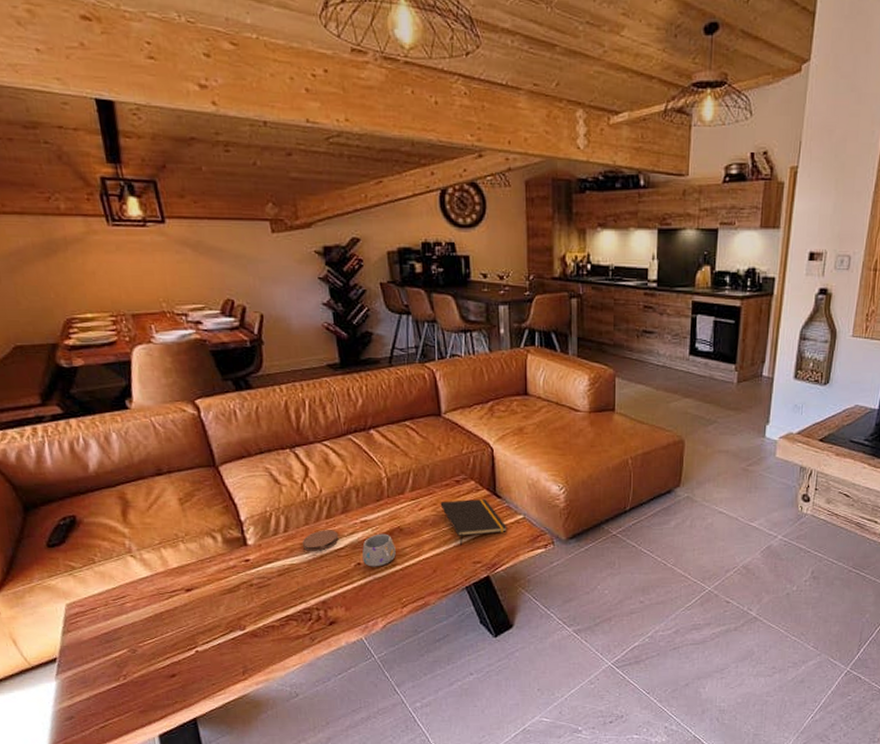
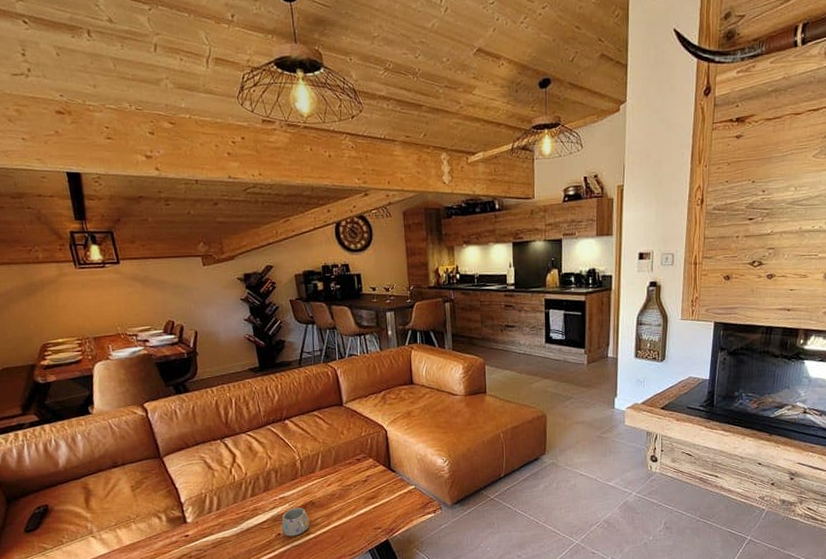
coaster: present [302,530,339,551] -> none [231,506,262,525]
notepad: present [440,499,507,546] -> none [345,474,402,515]

